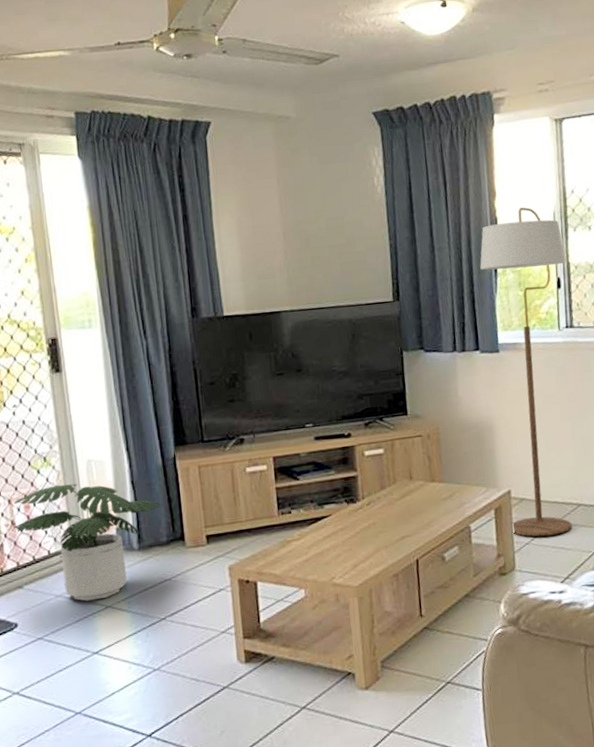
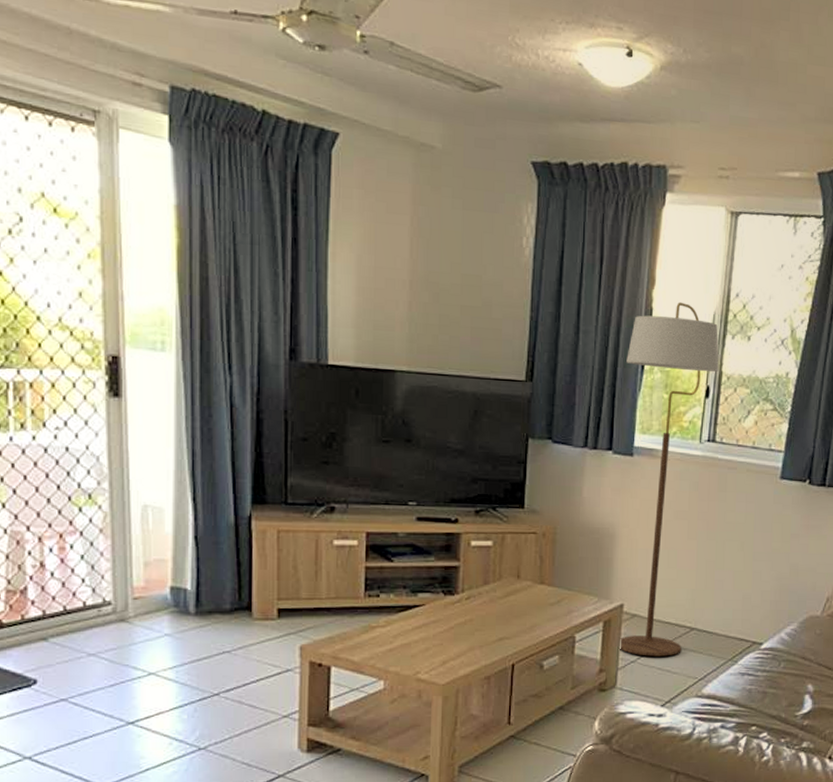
potted plant: present [13,484,163,601] -> none [42,529,231,665]

